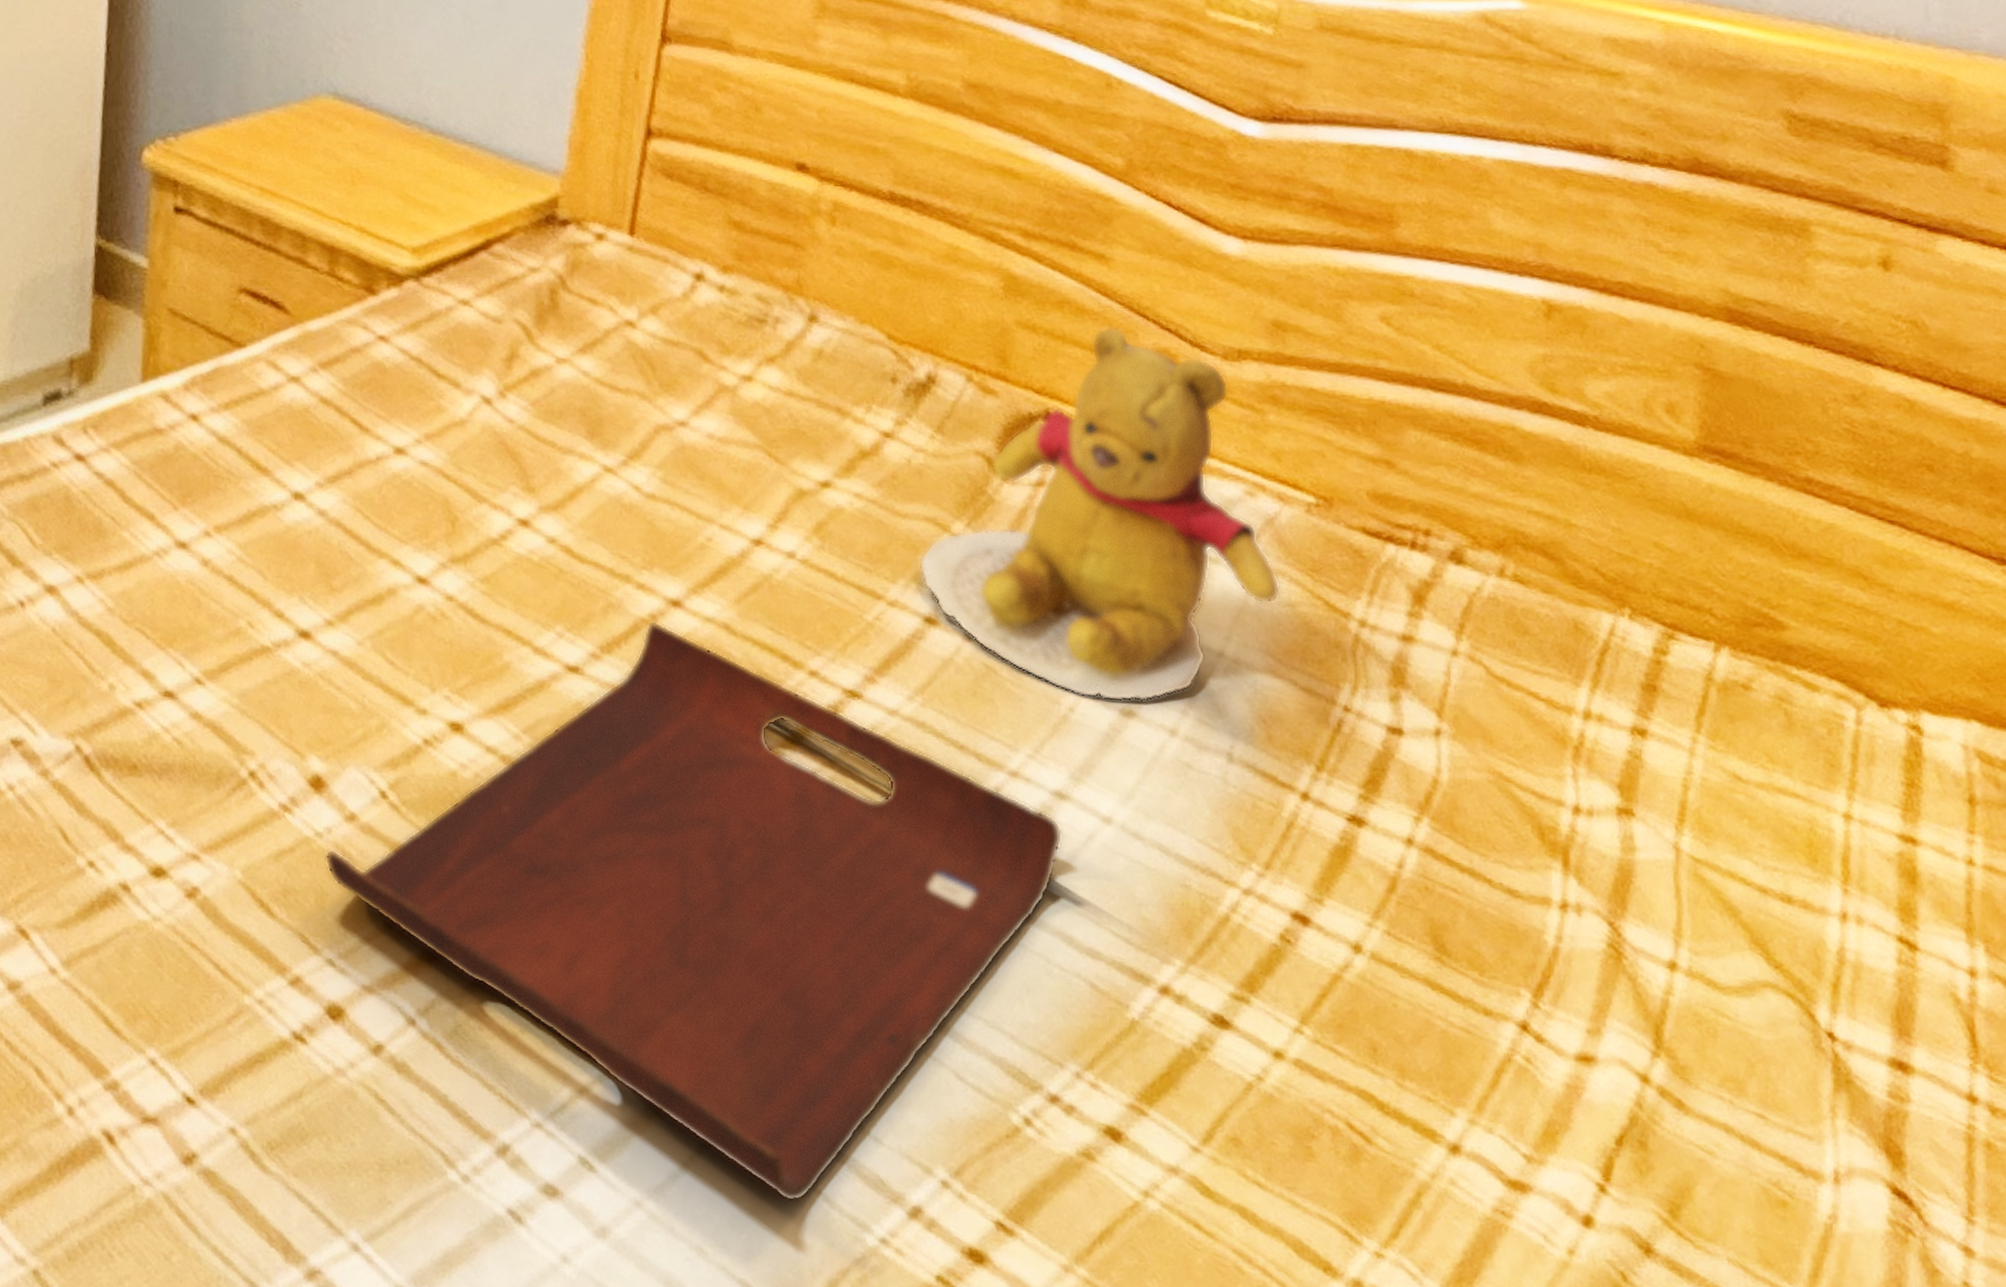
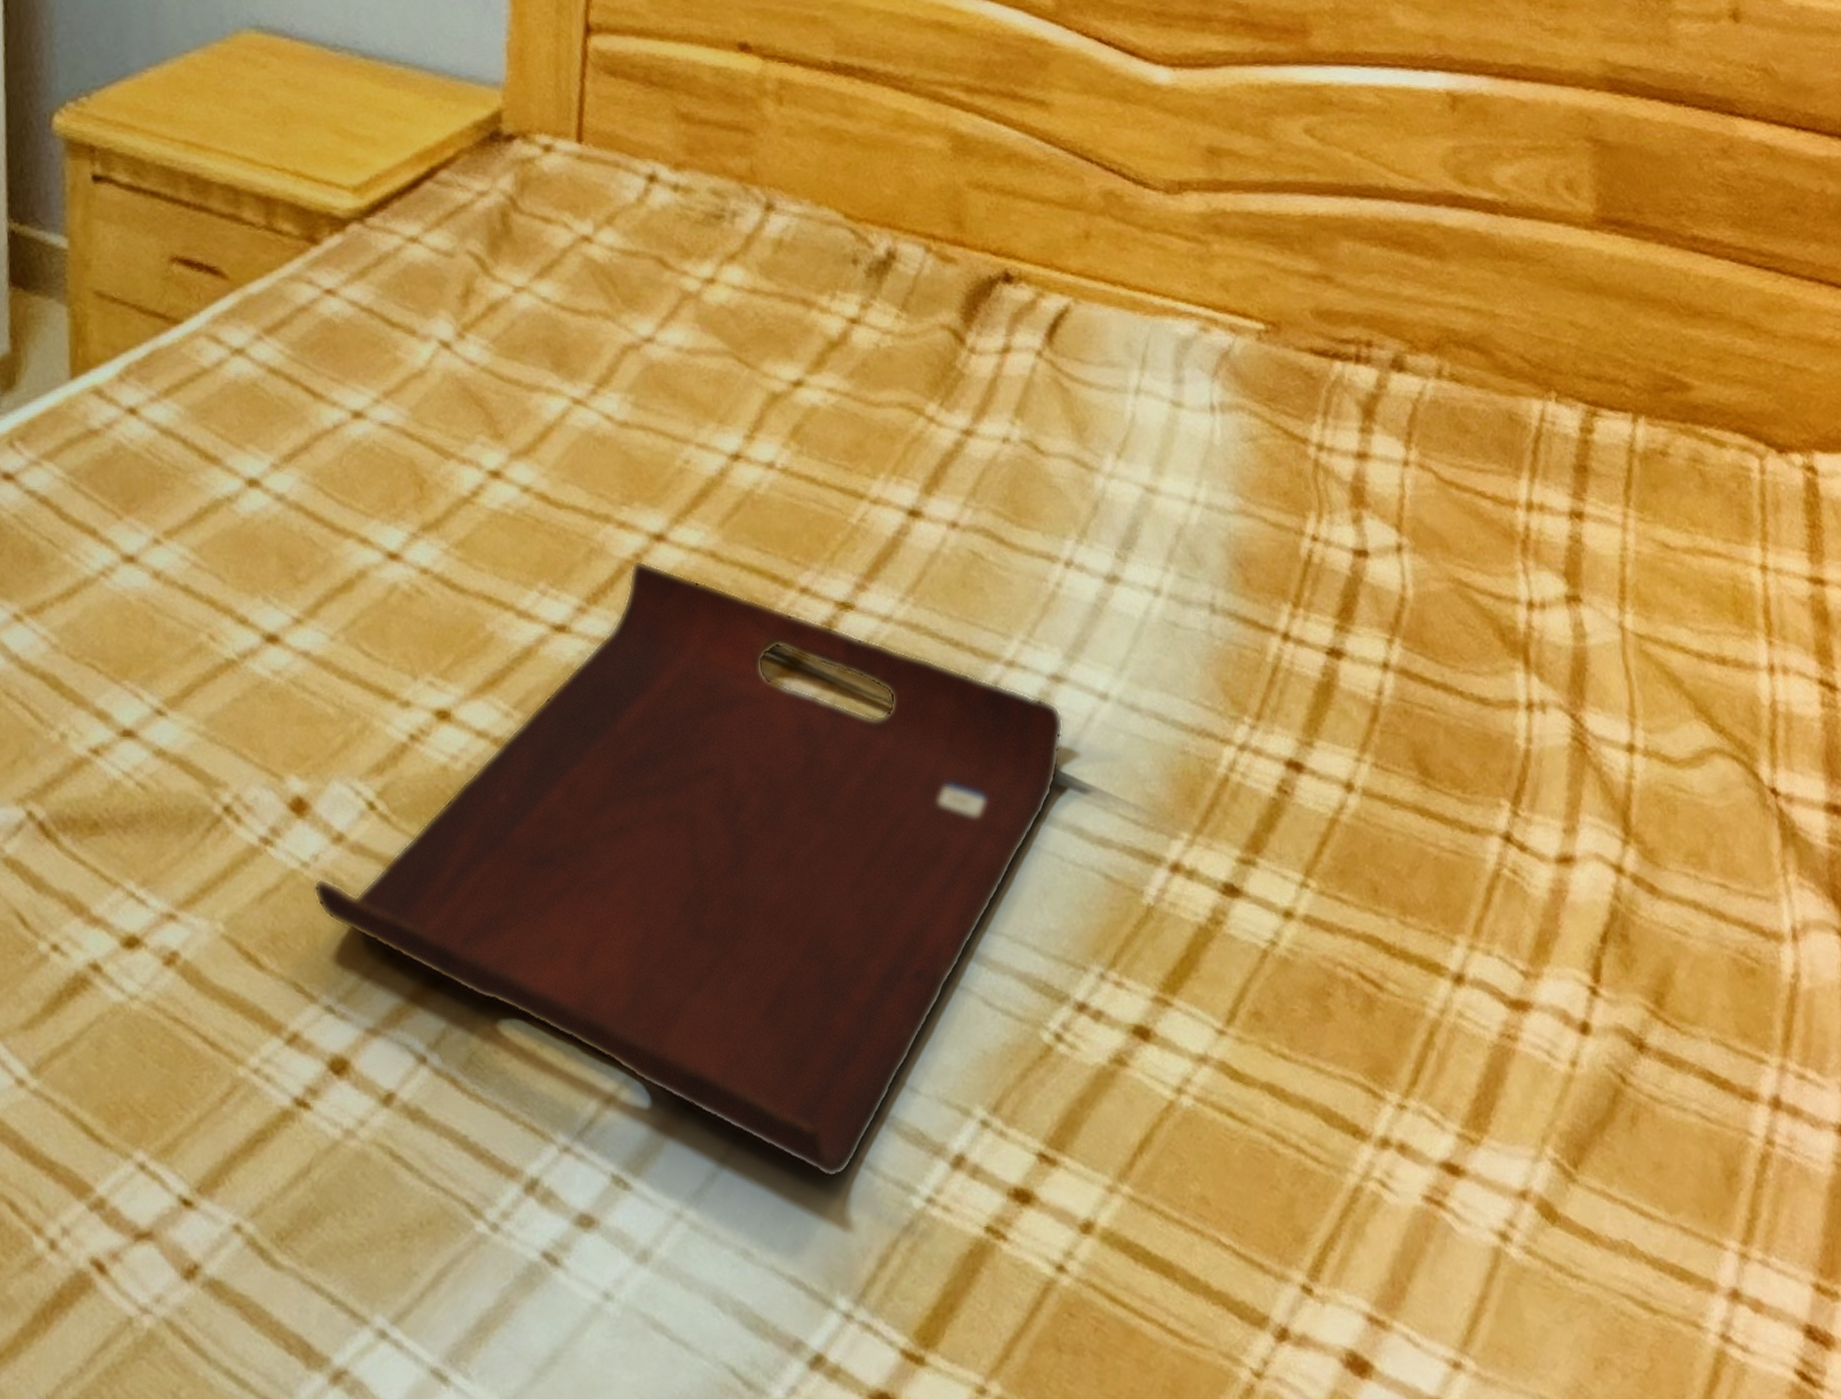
teddy bear: present [919,325,1280,702] -> none [897,173,1242,569]

